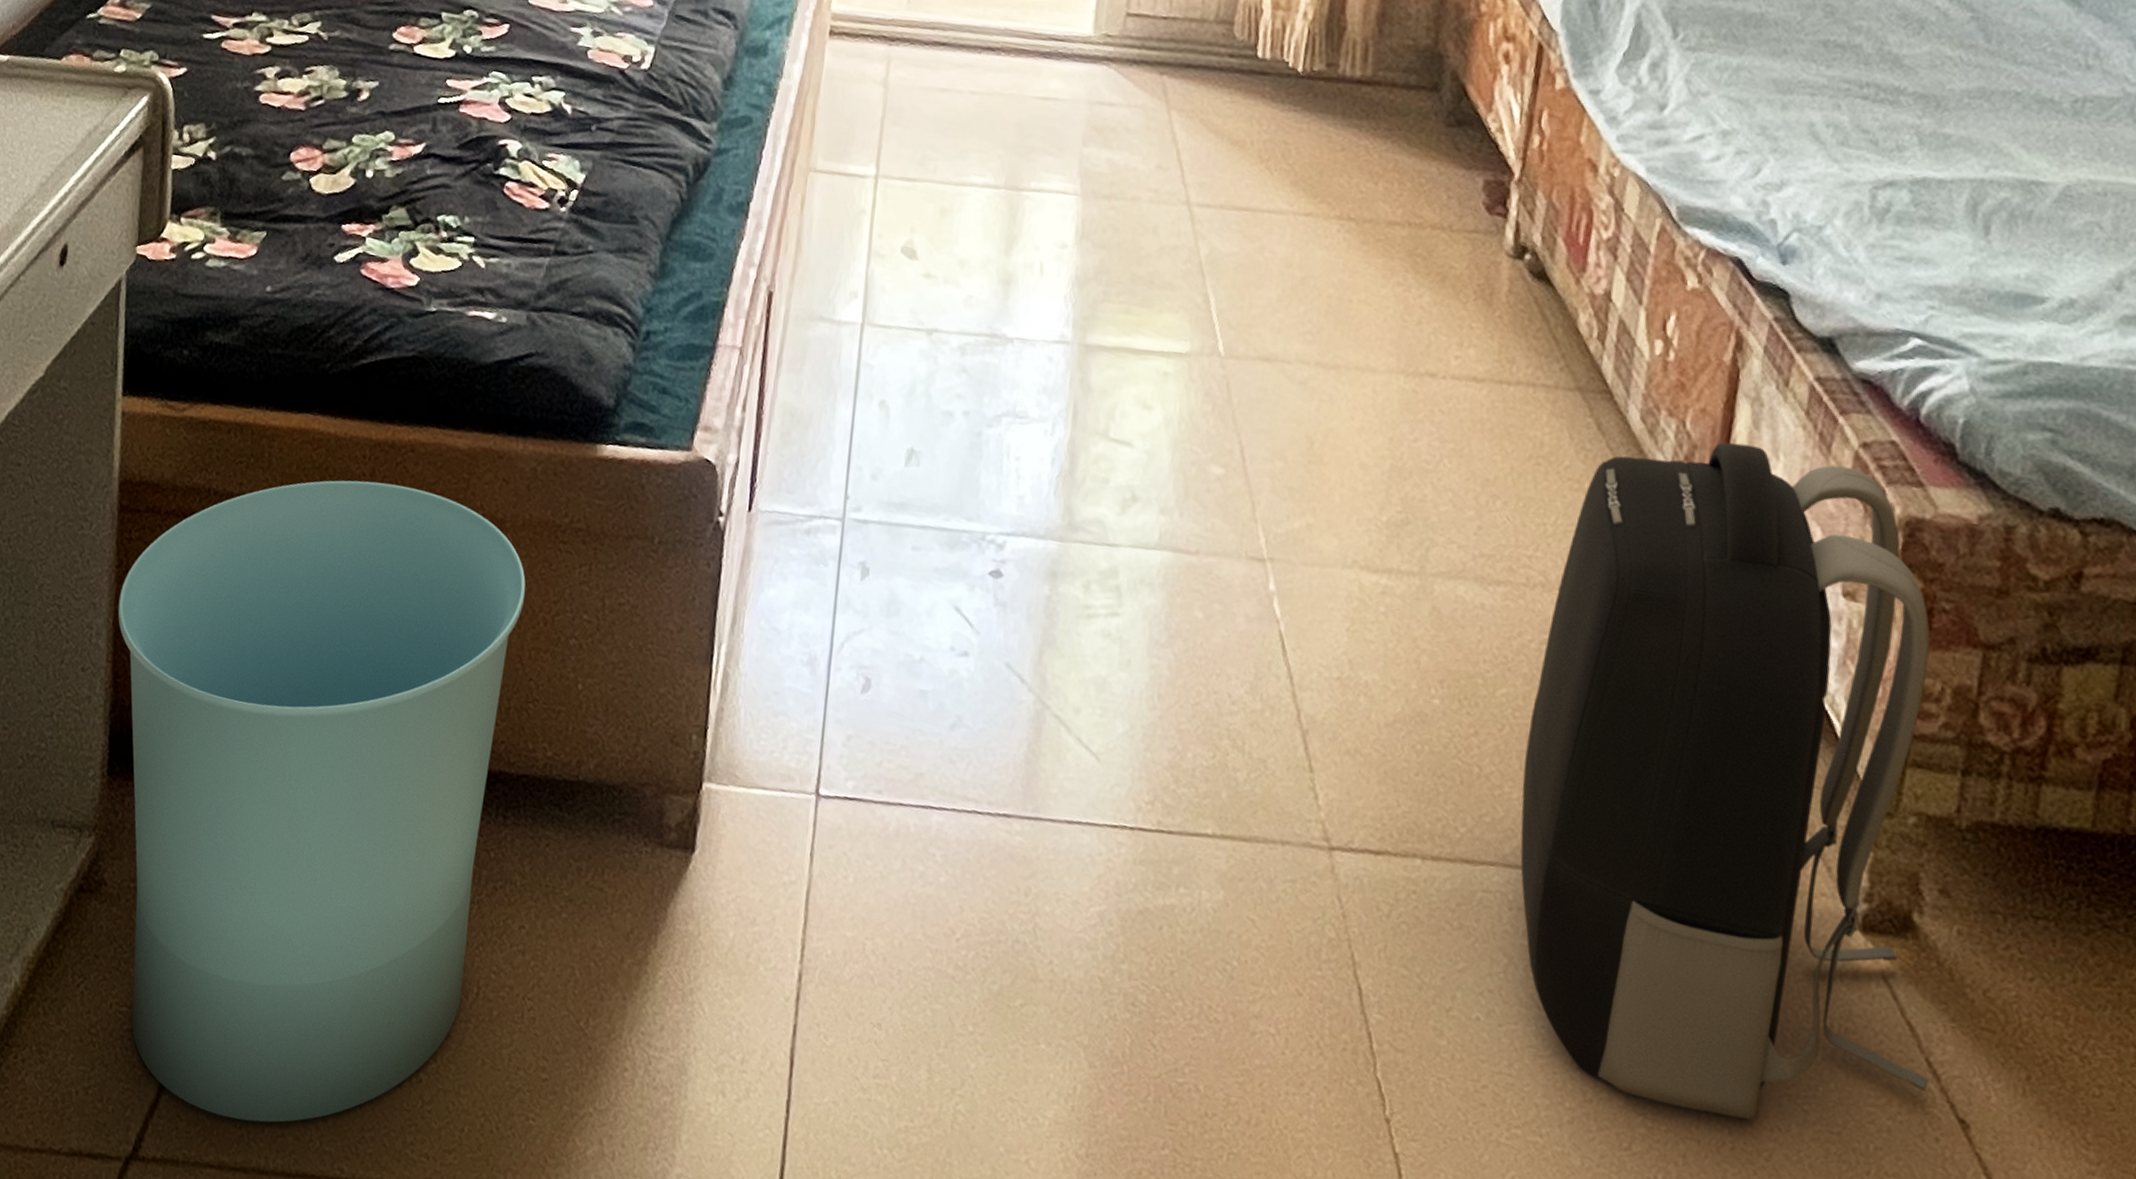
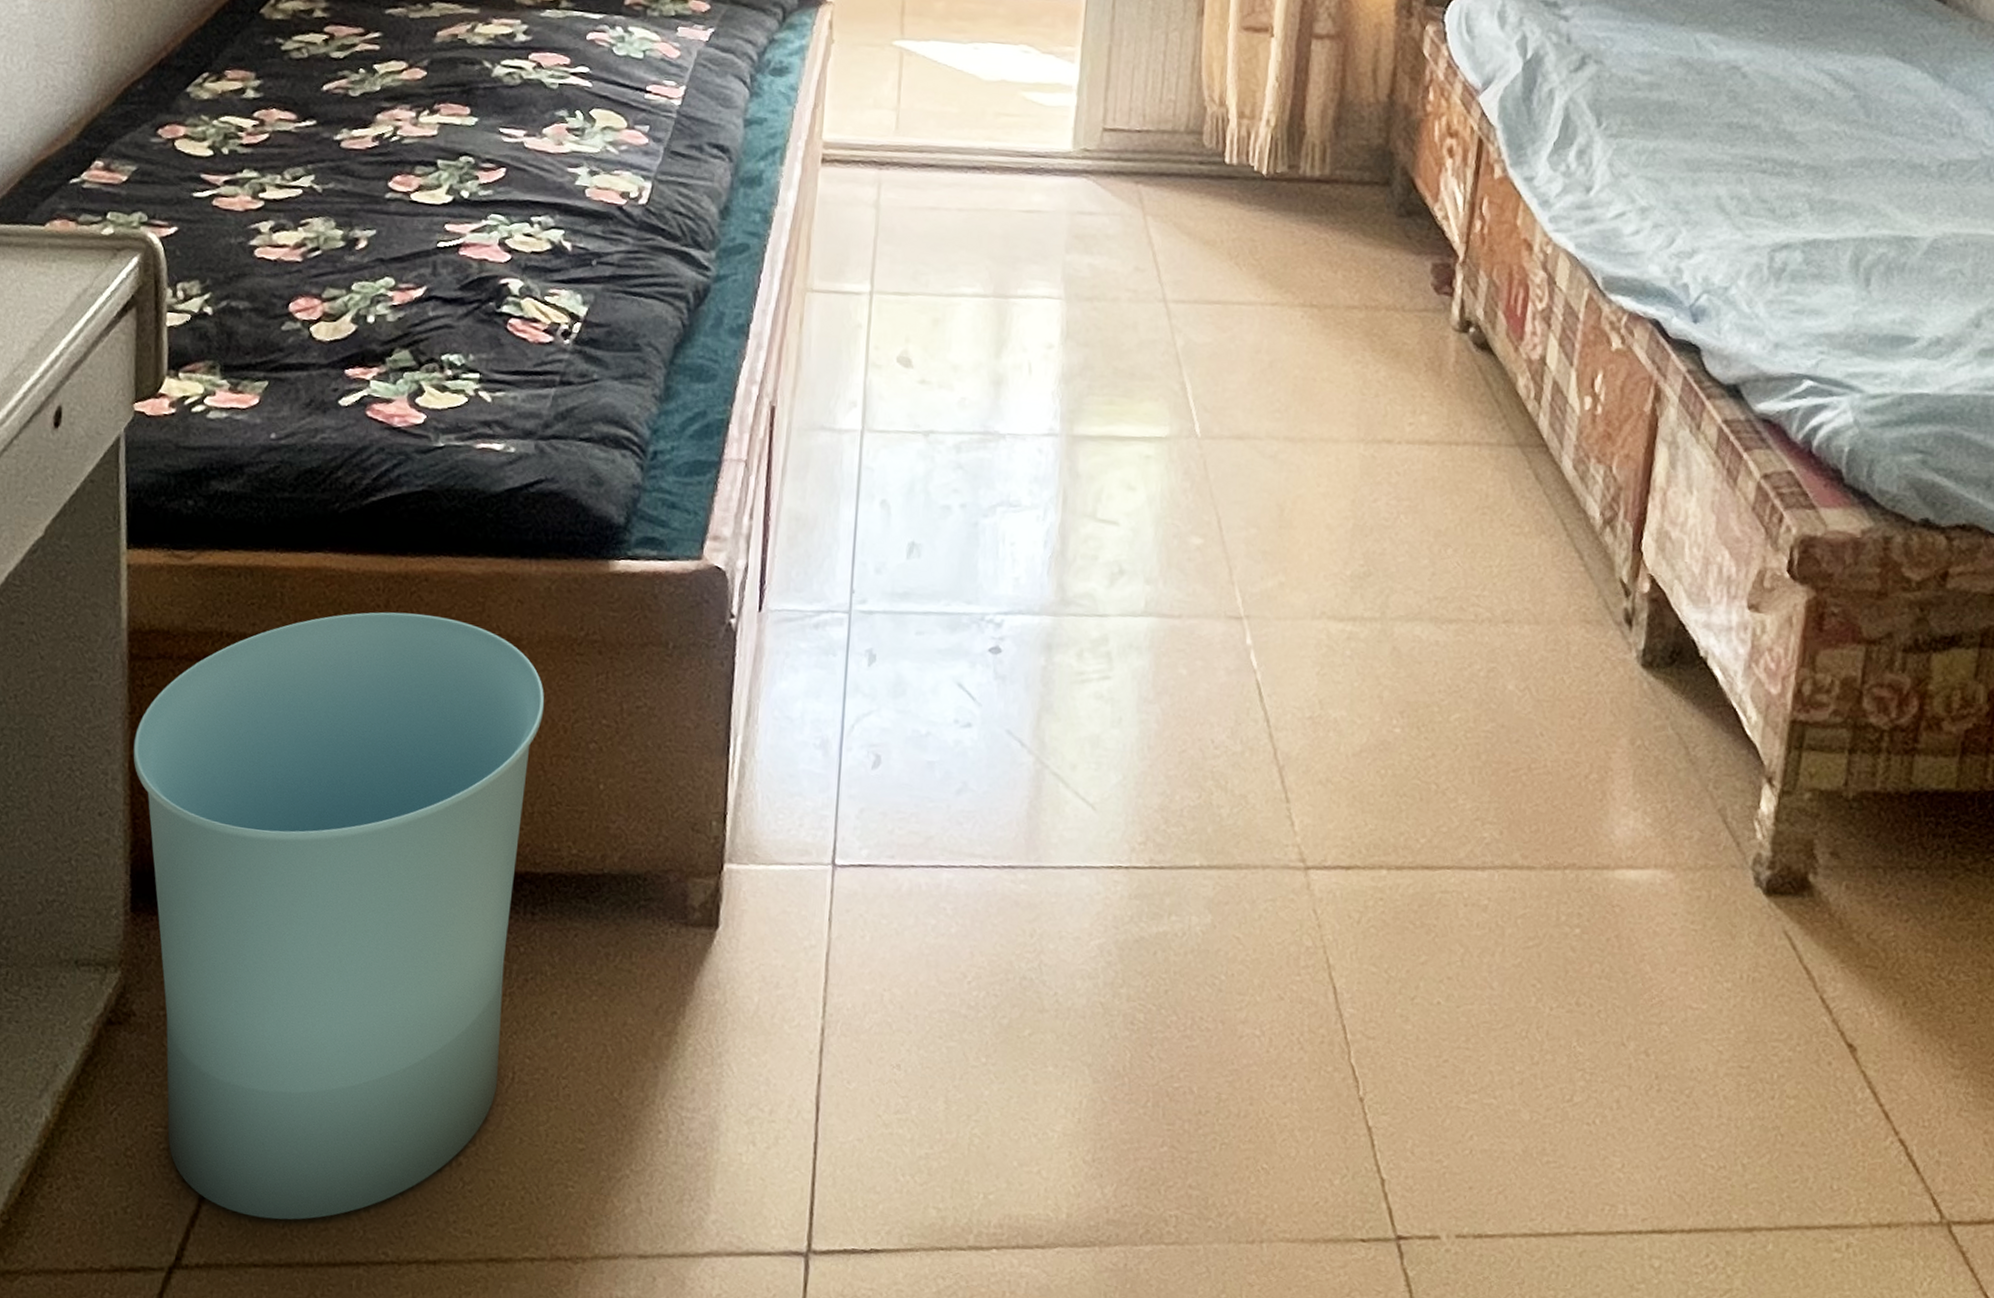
backpack: present [1520,442,1931,1120] -> none [1473,482,1823,1065]

